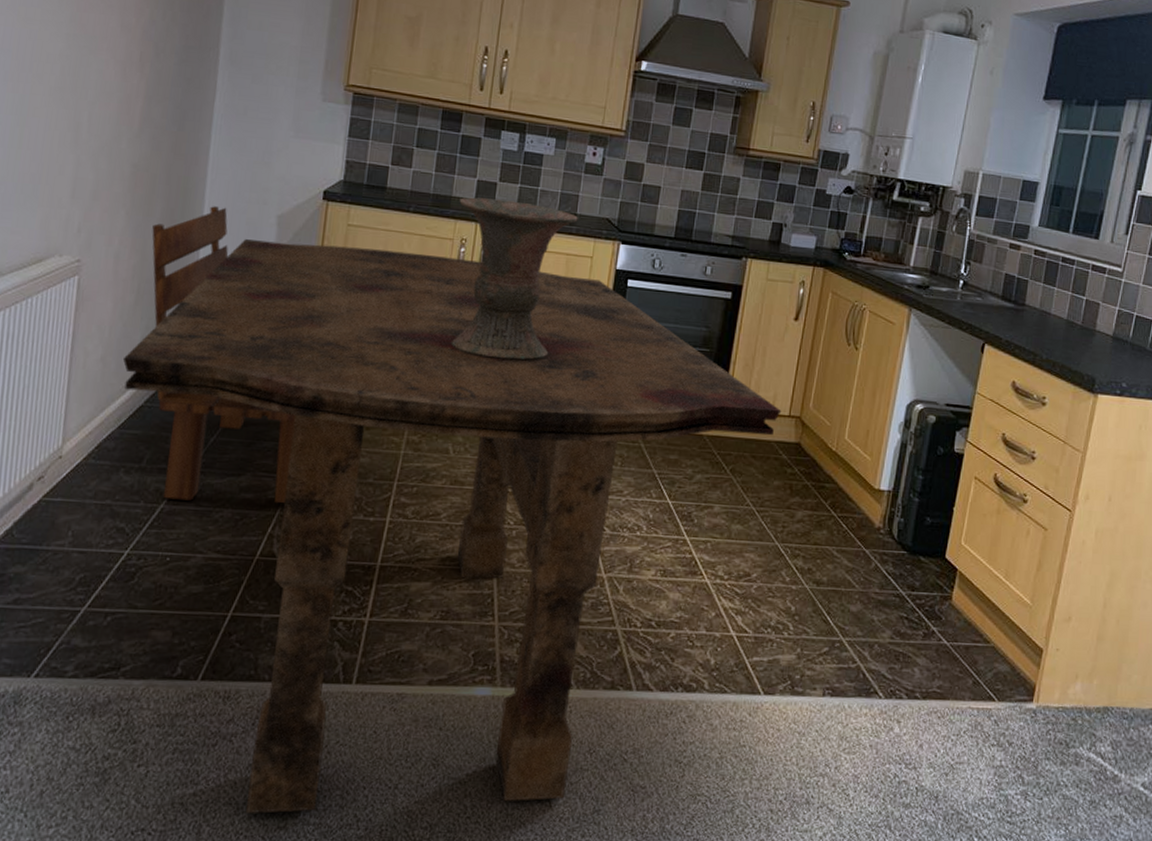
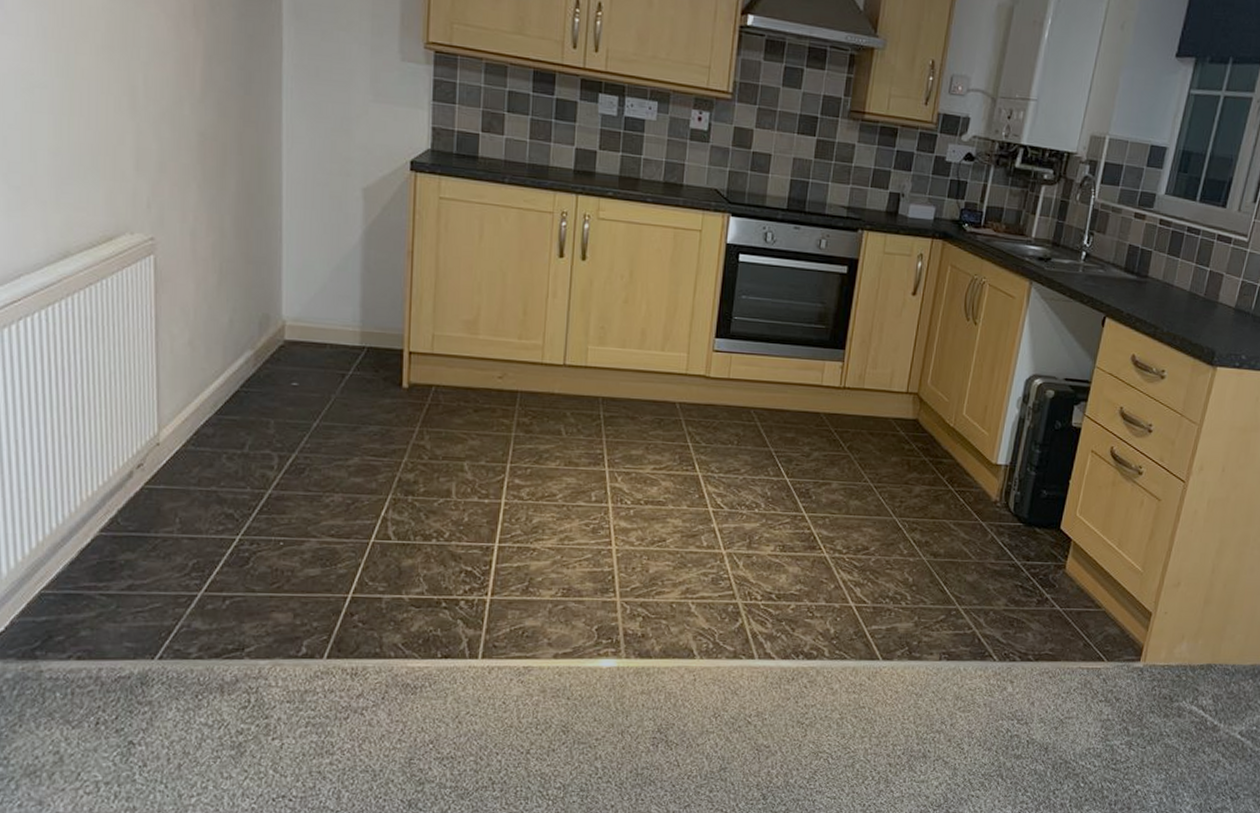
dining table: present [122,239,782,814] -> none [212,214,899,780]
bench: present [152,206,296,503] -> none [228,178,401,486]
vase: present [451,197,578,360] -> none [557,166,685,339]

